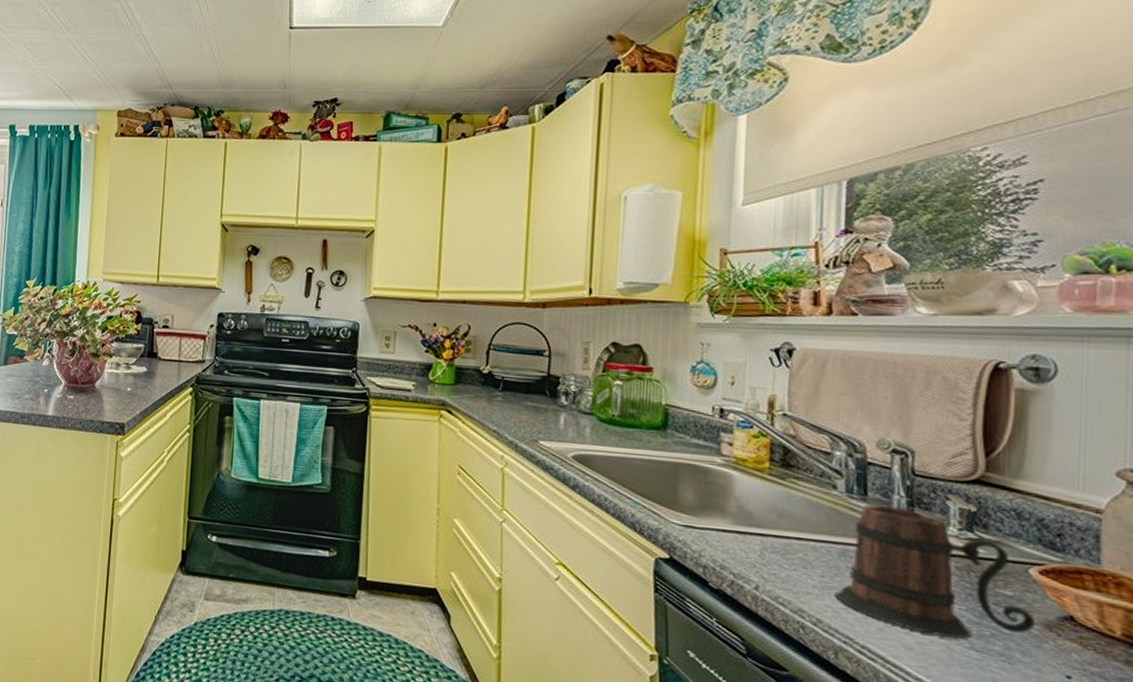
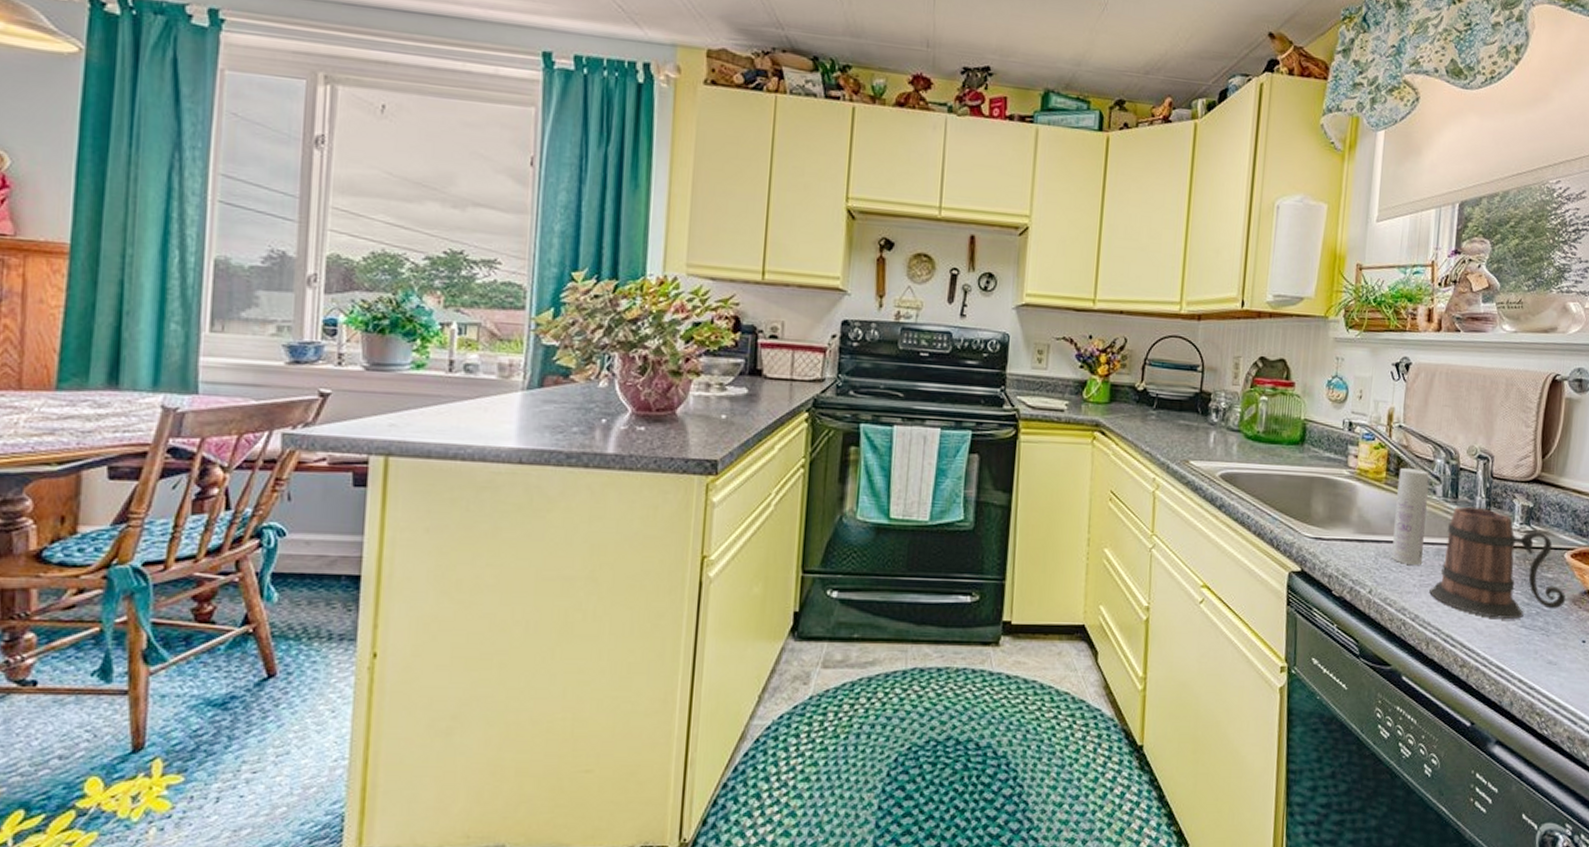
bottle: none [782,458,827,566] -> present [1391,467,1430,566]

